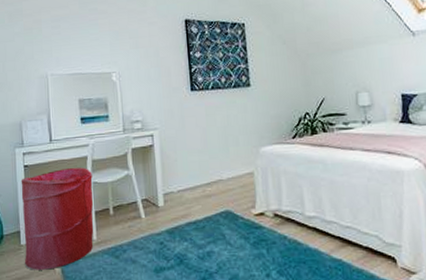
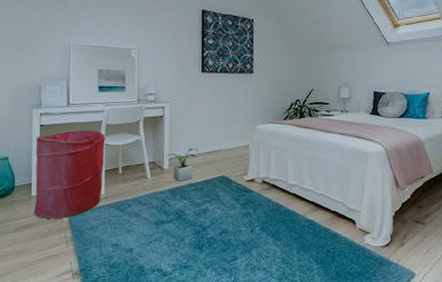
potted plant: none [159,180,195,220] -> present [165,148,197,182]

